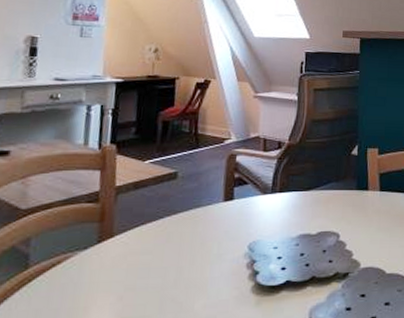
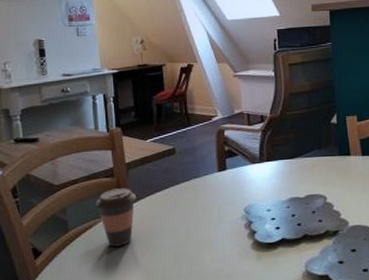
coffee cup: none [70,216,123,288] -> present [96,188,137,247]

